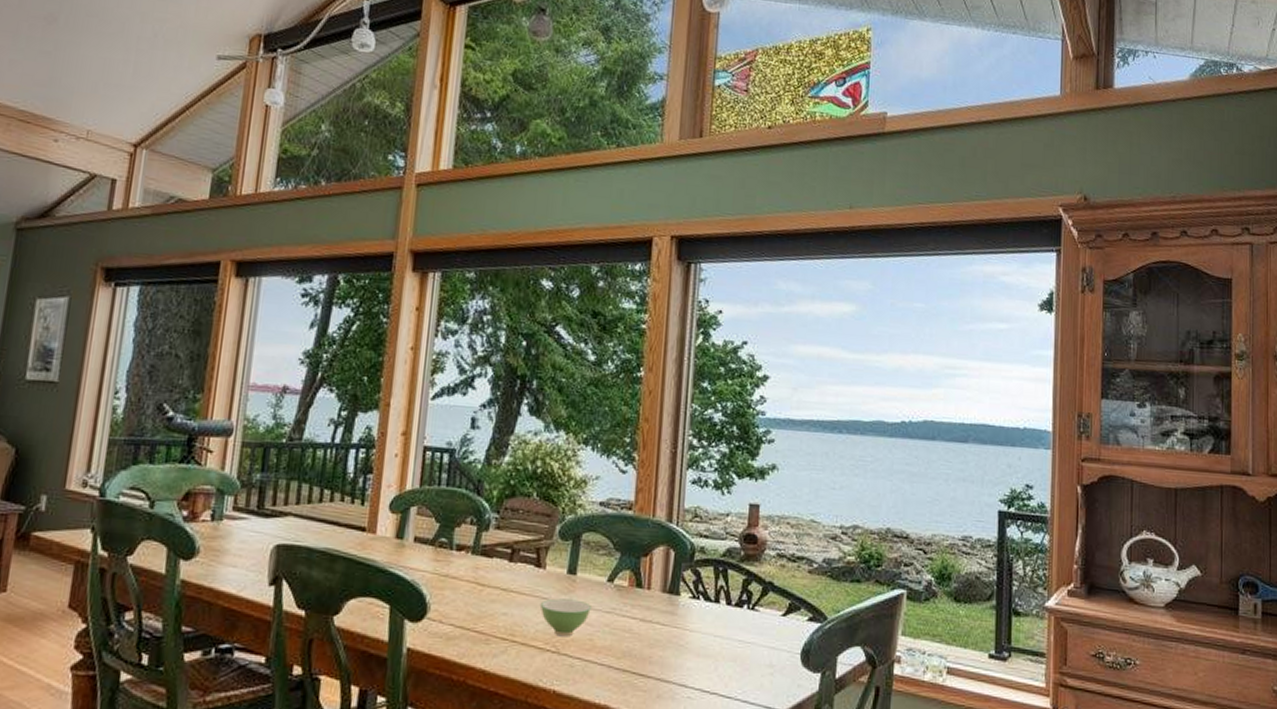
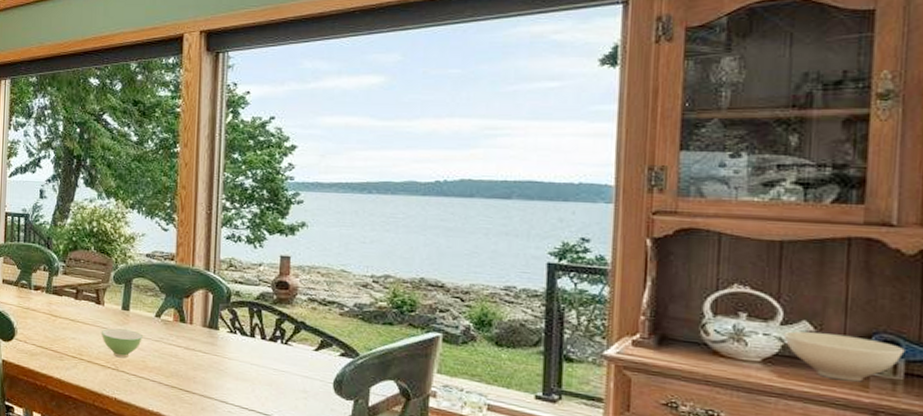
bowl: none [1180,576,1261,623] -> present [784,331,905,382]

